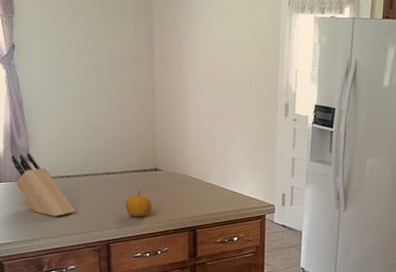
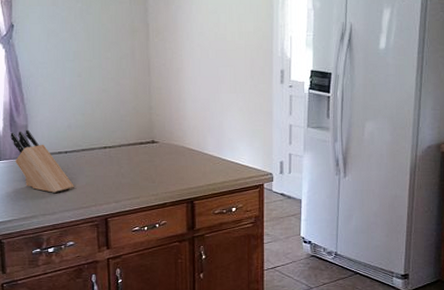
fruit: present [125,190,152,217] -> none [122,163,149,190]

